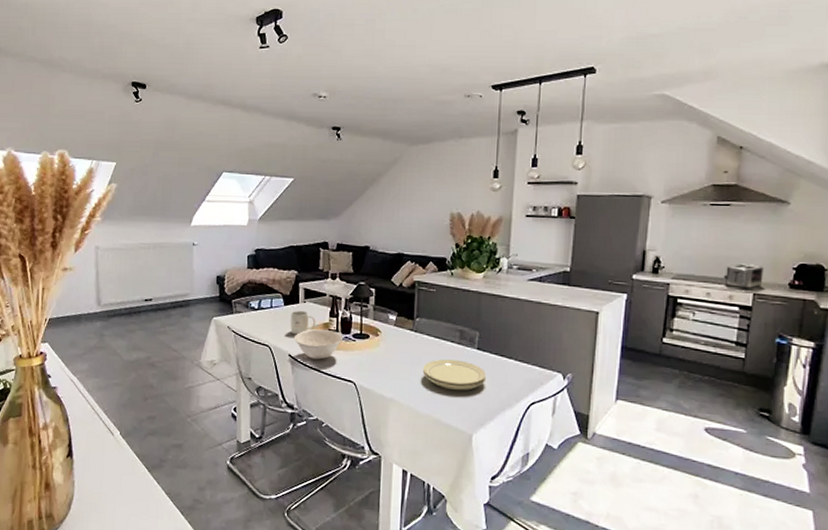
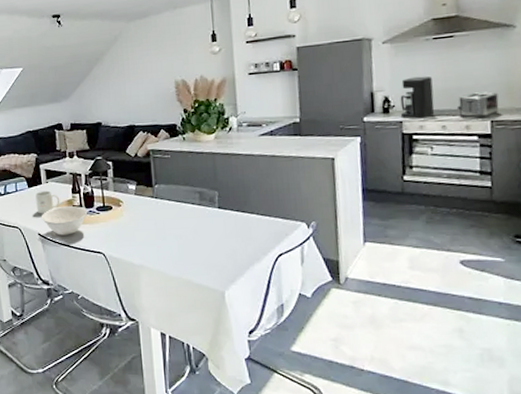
plate: present [422,359,487,391] -> none [167,221,232,251]
coffee maker: none [668,240,704,283] -> present [400,76,435,119]

